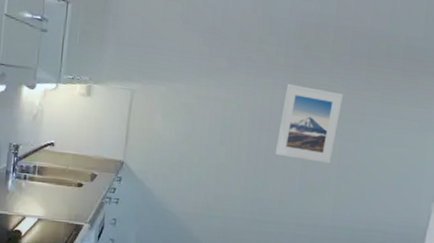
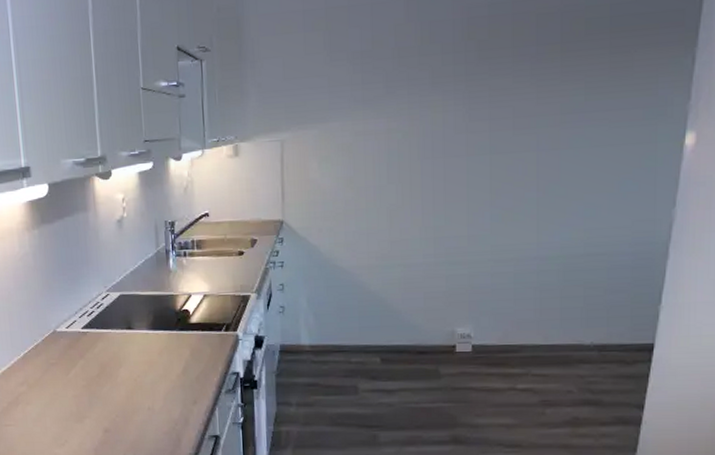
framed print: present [275,83,343,164] -> none [455,94,533,184]

